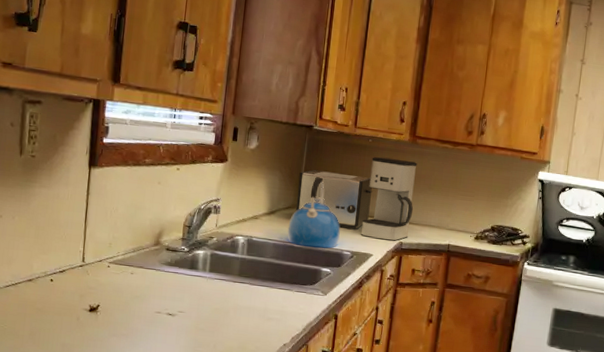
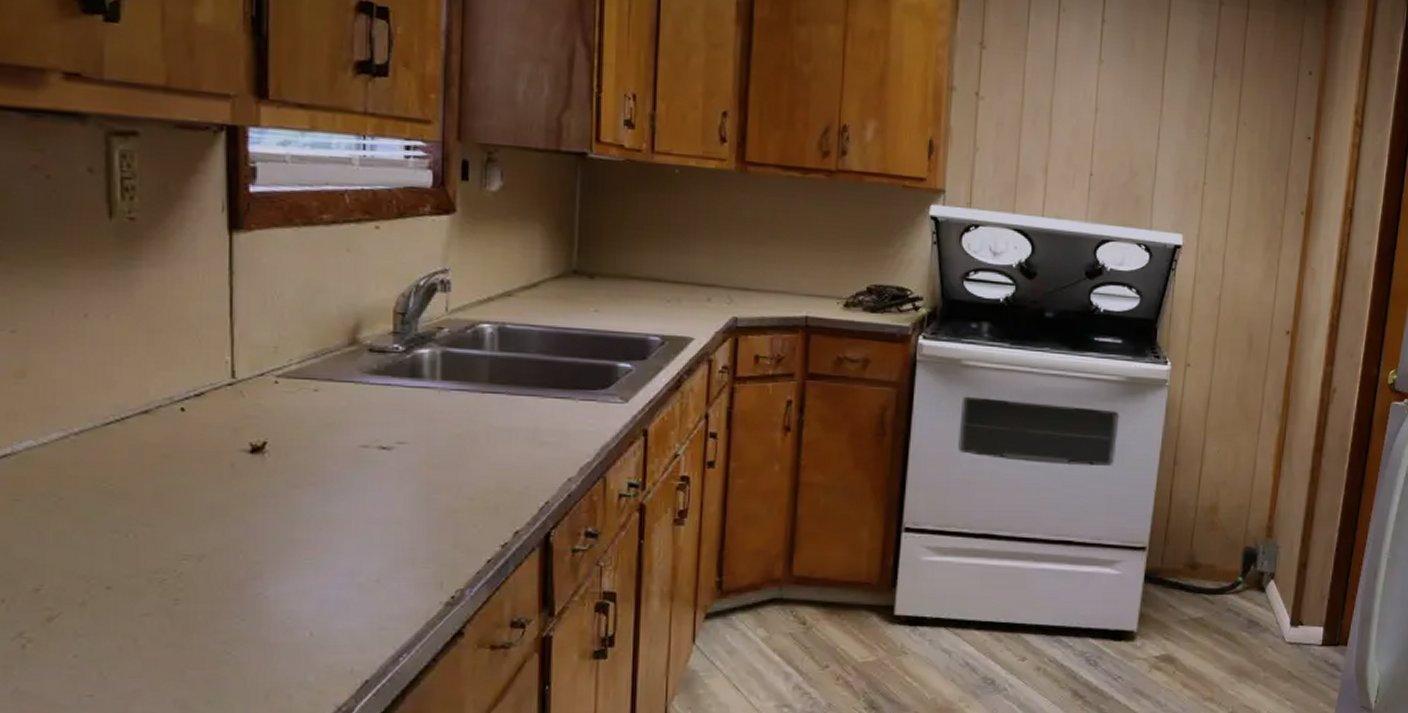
kettle: present [287,177,341,249] -> none [560,228,642,335]
toaster: present [295,169,373,230] -> none [570,217,686,304]
coffee maker: present [360,157,417,242] -> none [673,194,751,318]

